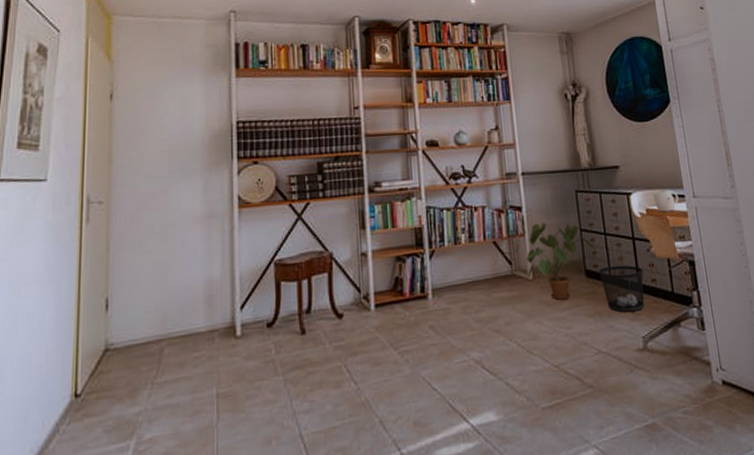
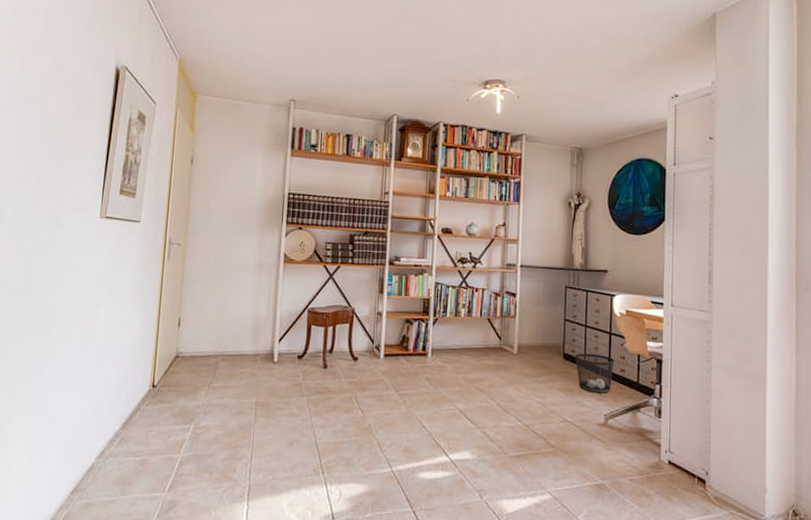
house plant: present [525,222,597,300] -> none [513,309,576,374]
mug: present [652,189,679,212] -> none [634,295,658,315]

